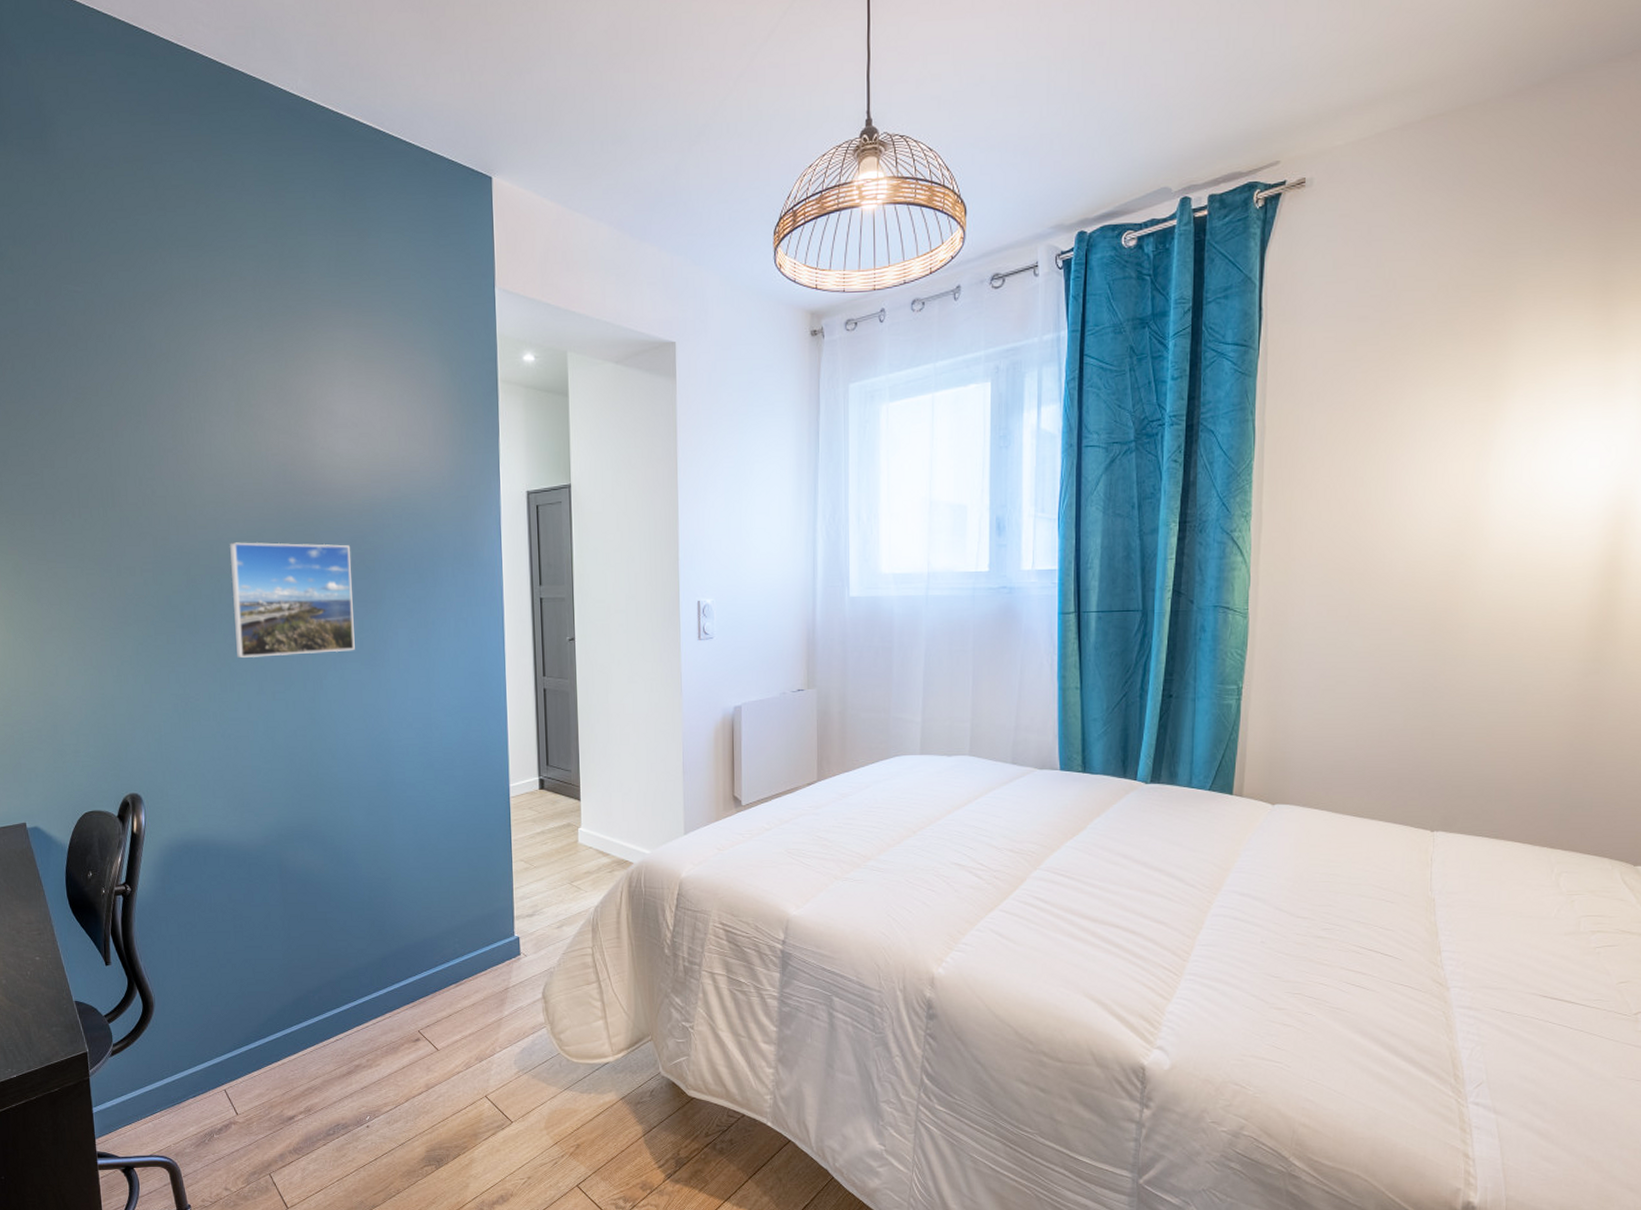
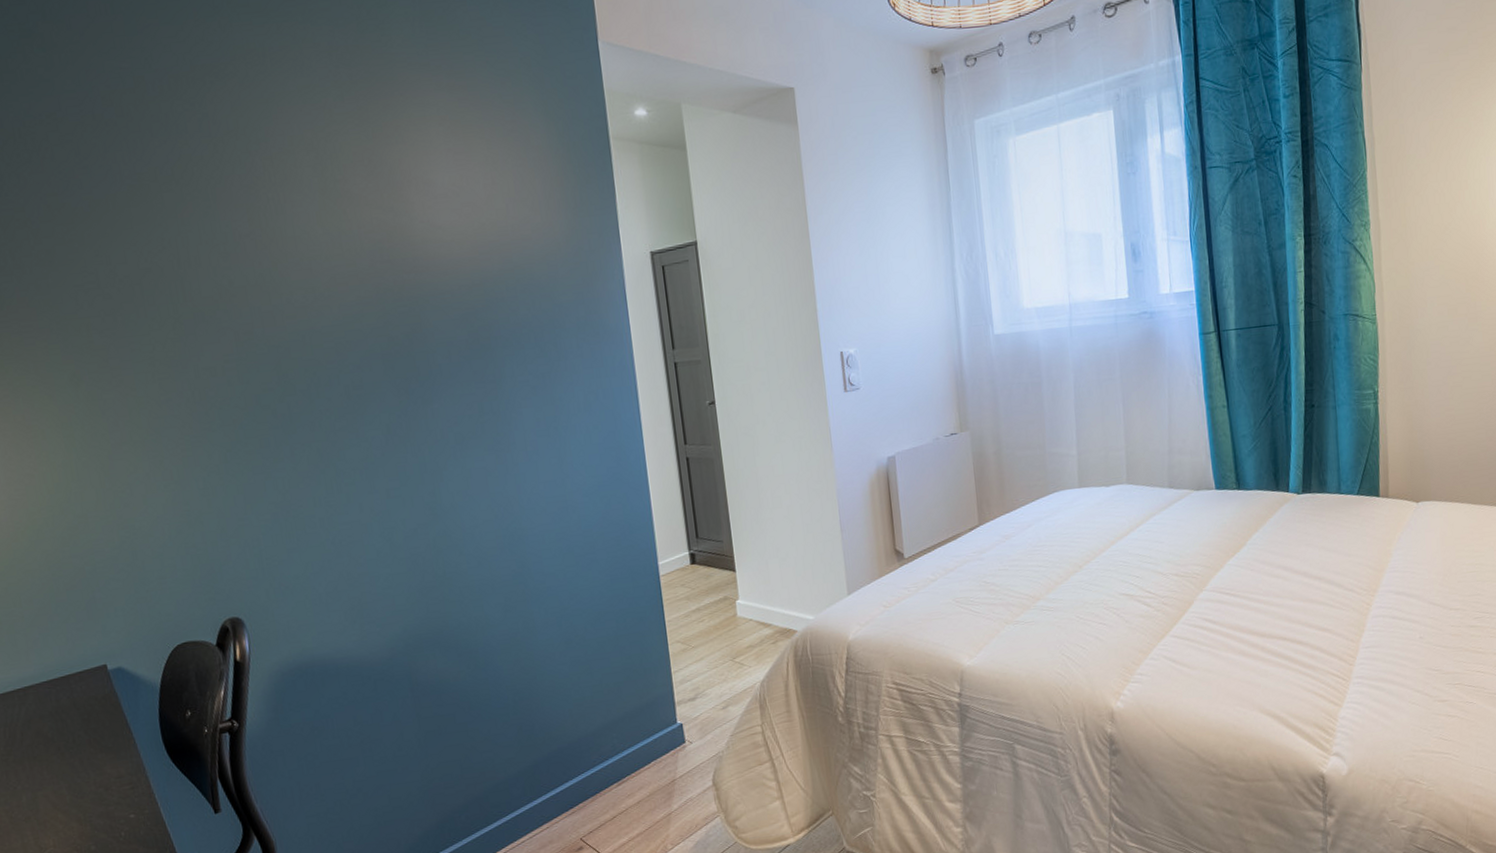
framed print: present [229,542,355,658] -> none [323,323,476,456]

